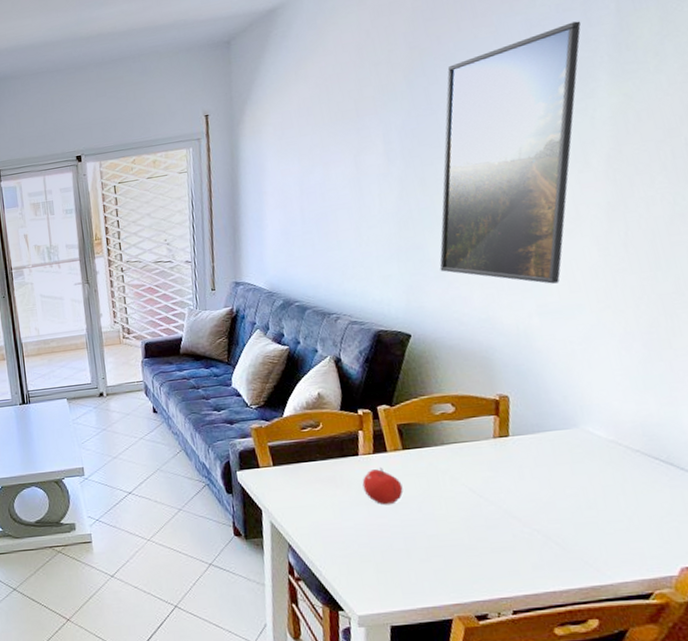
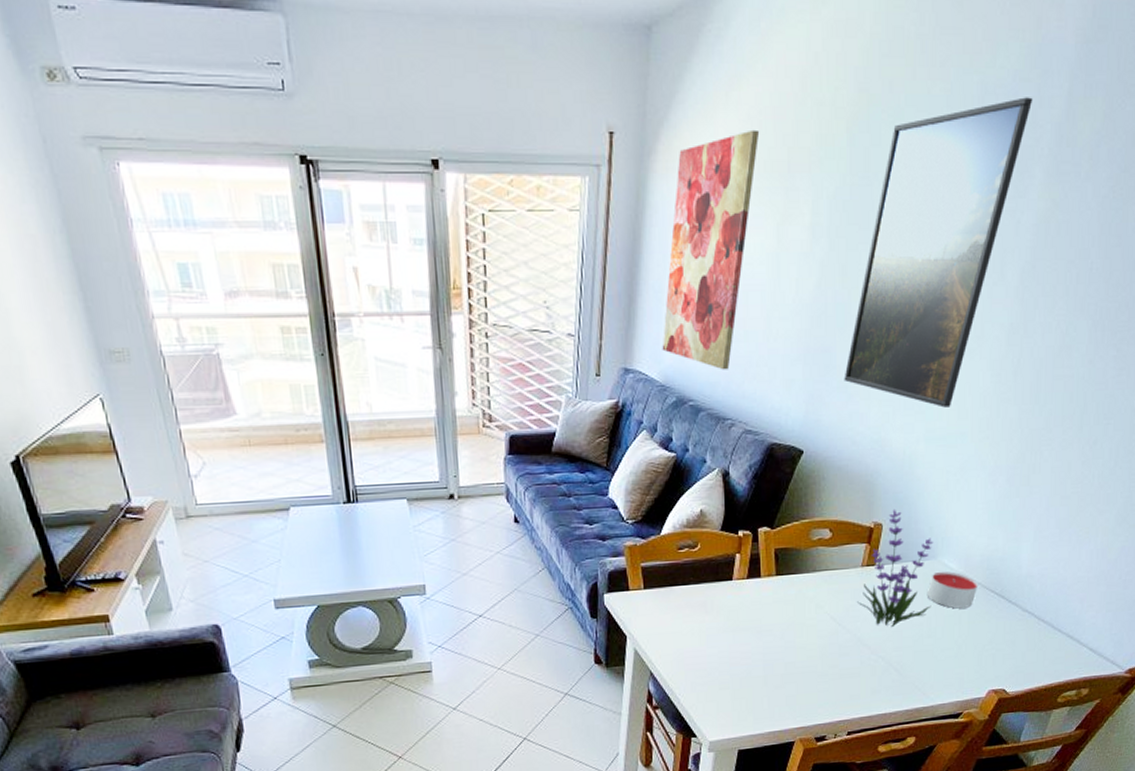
wall art: none [262,92,328,275] -> present [662,129,760,370]
fruit: present [362,467,403,505] -> none [732,593,770,632]
plant: none [496,381,585,498] -> present [857,509,934,627]
candle: none [575,439,637,478] -> present [926,571,979,609]

